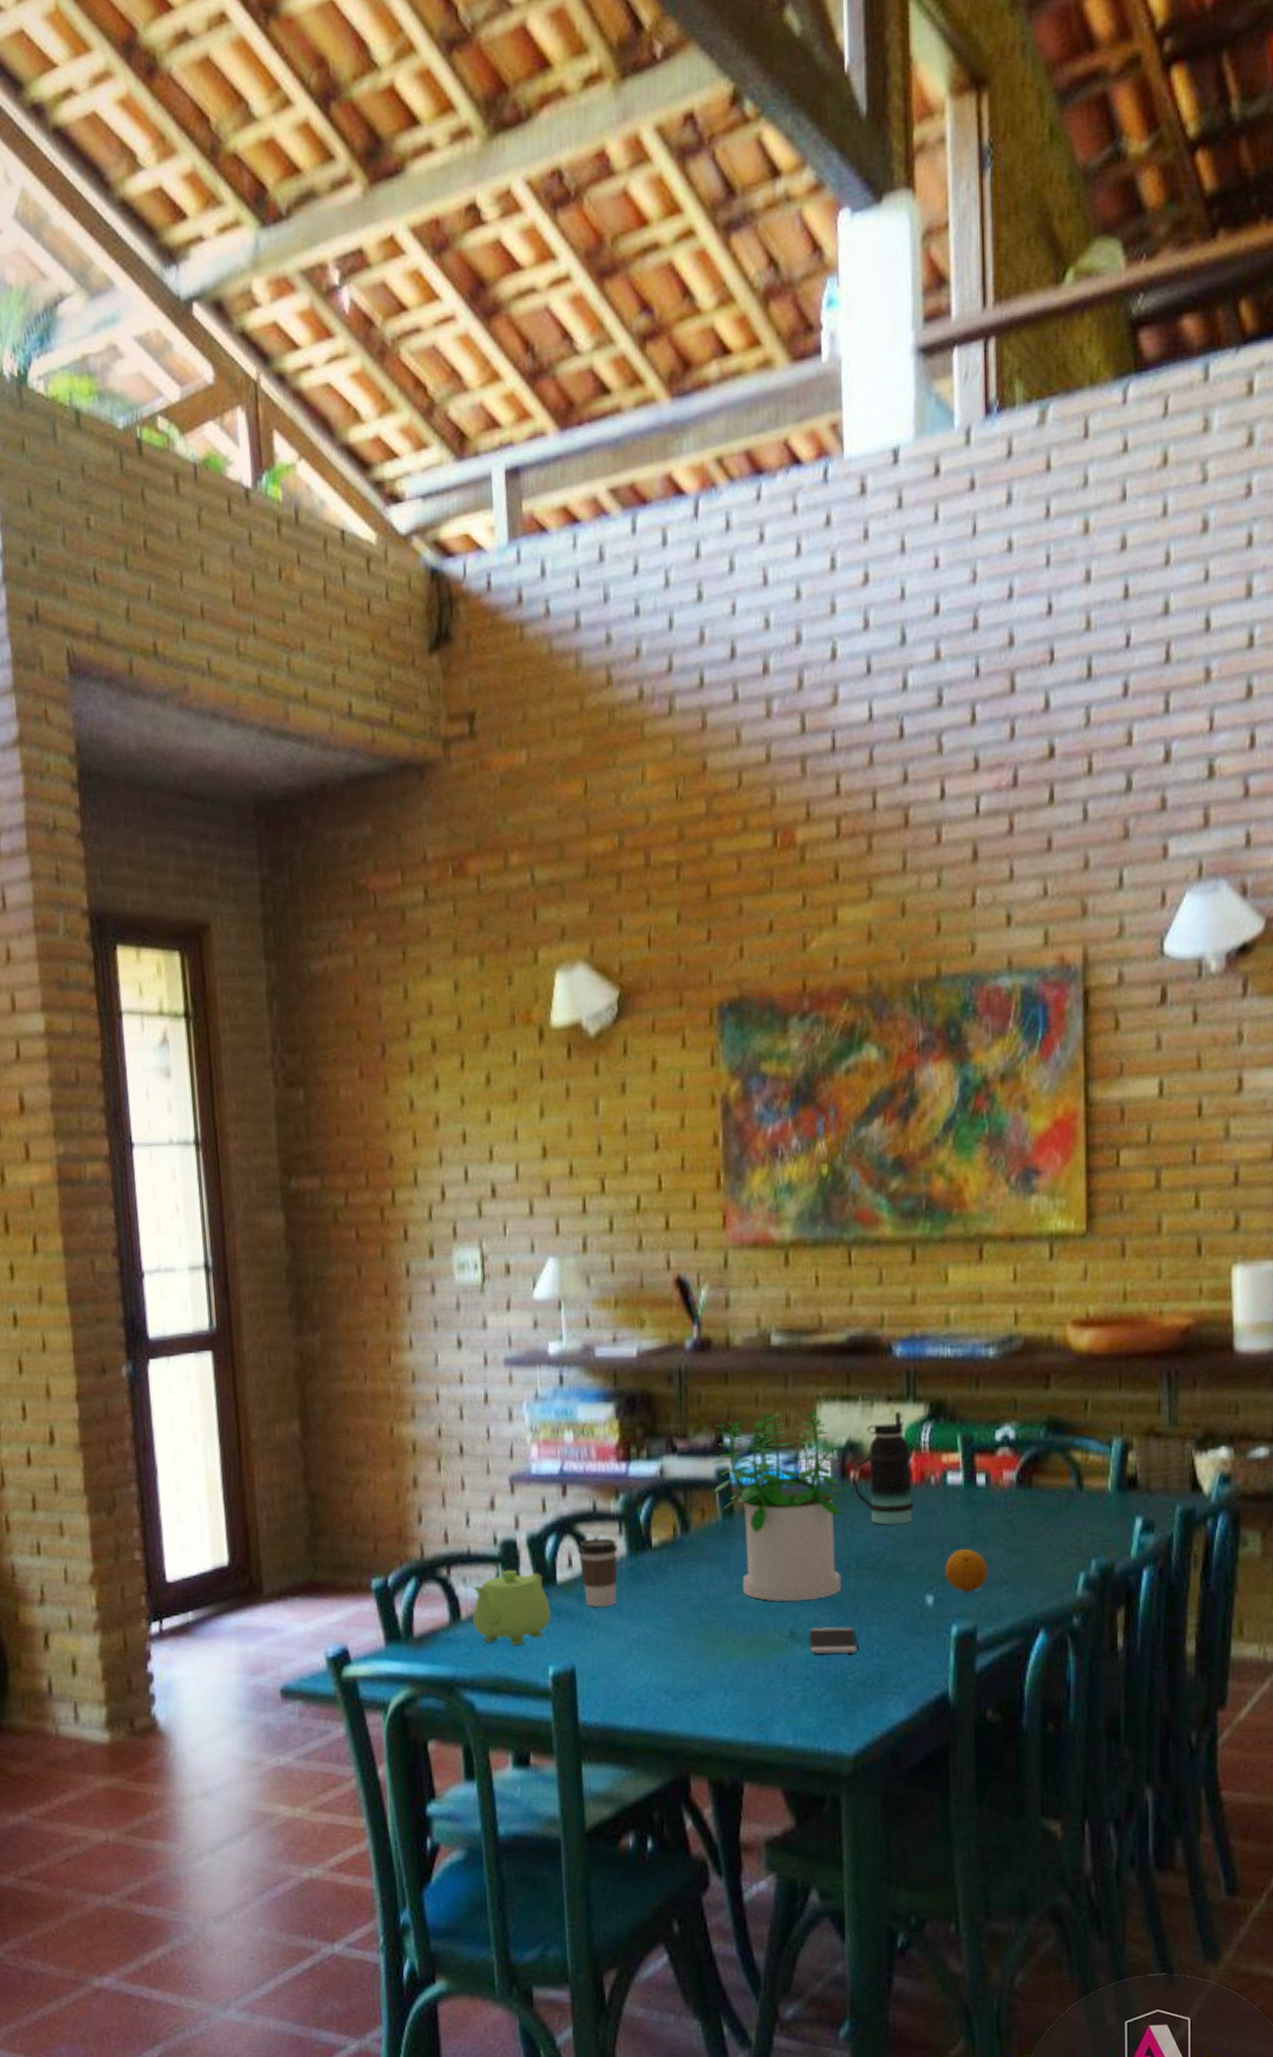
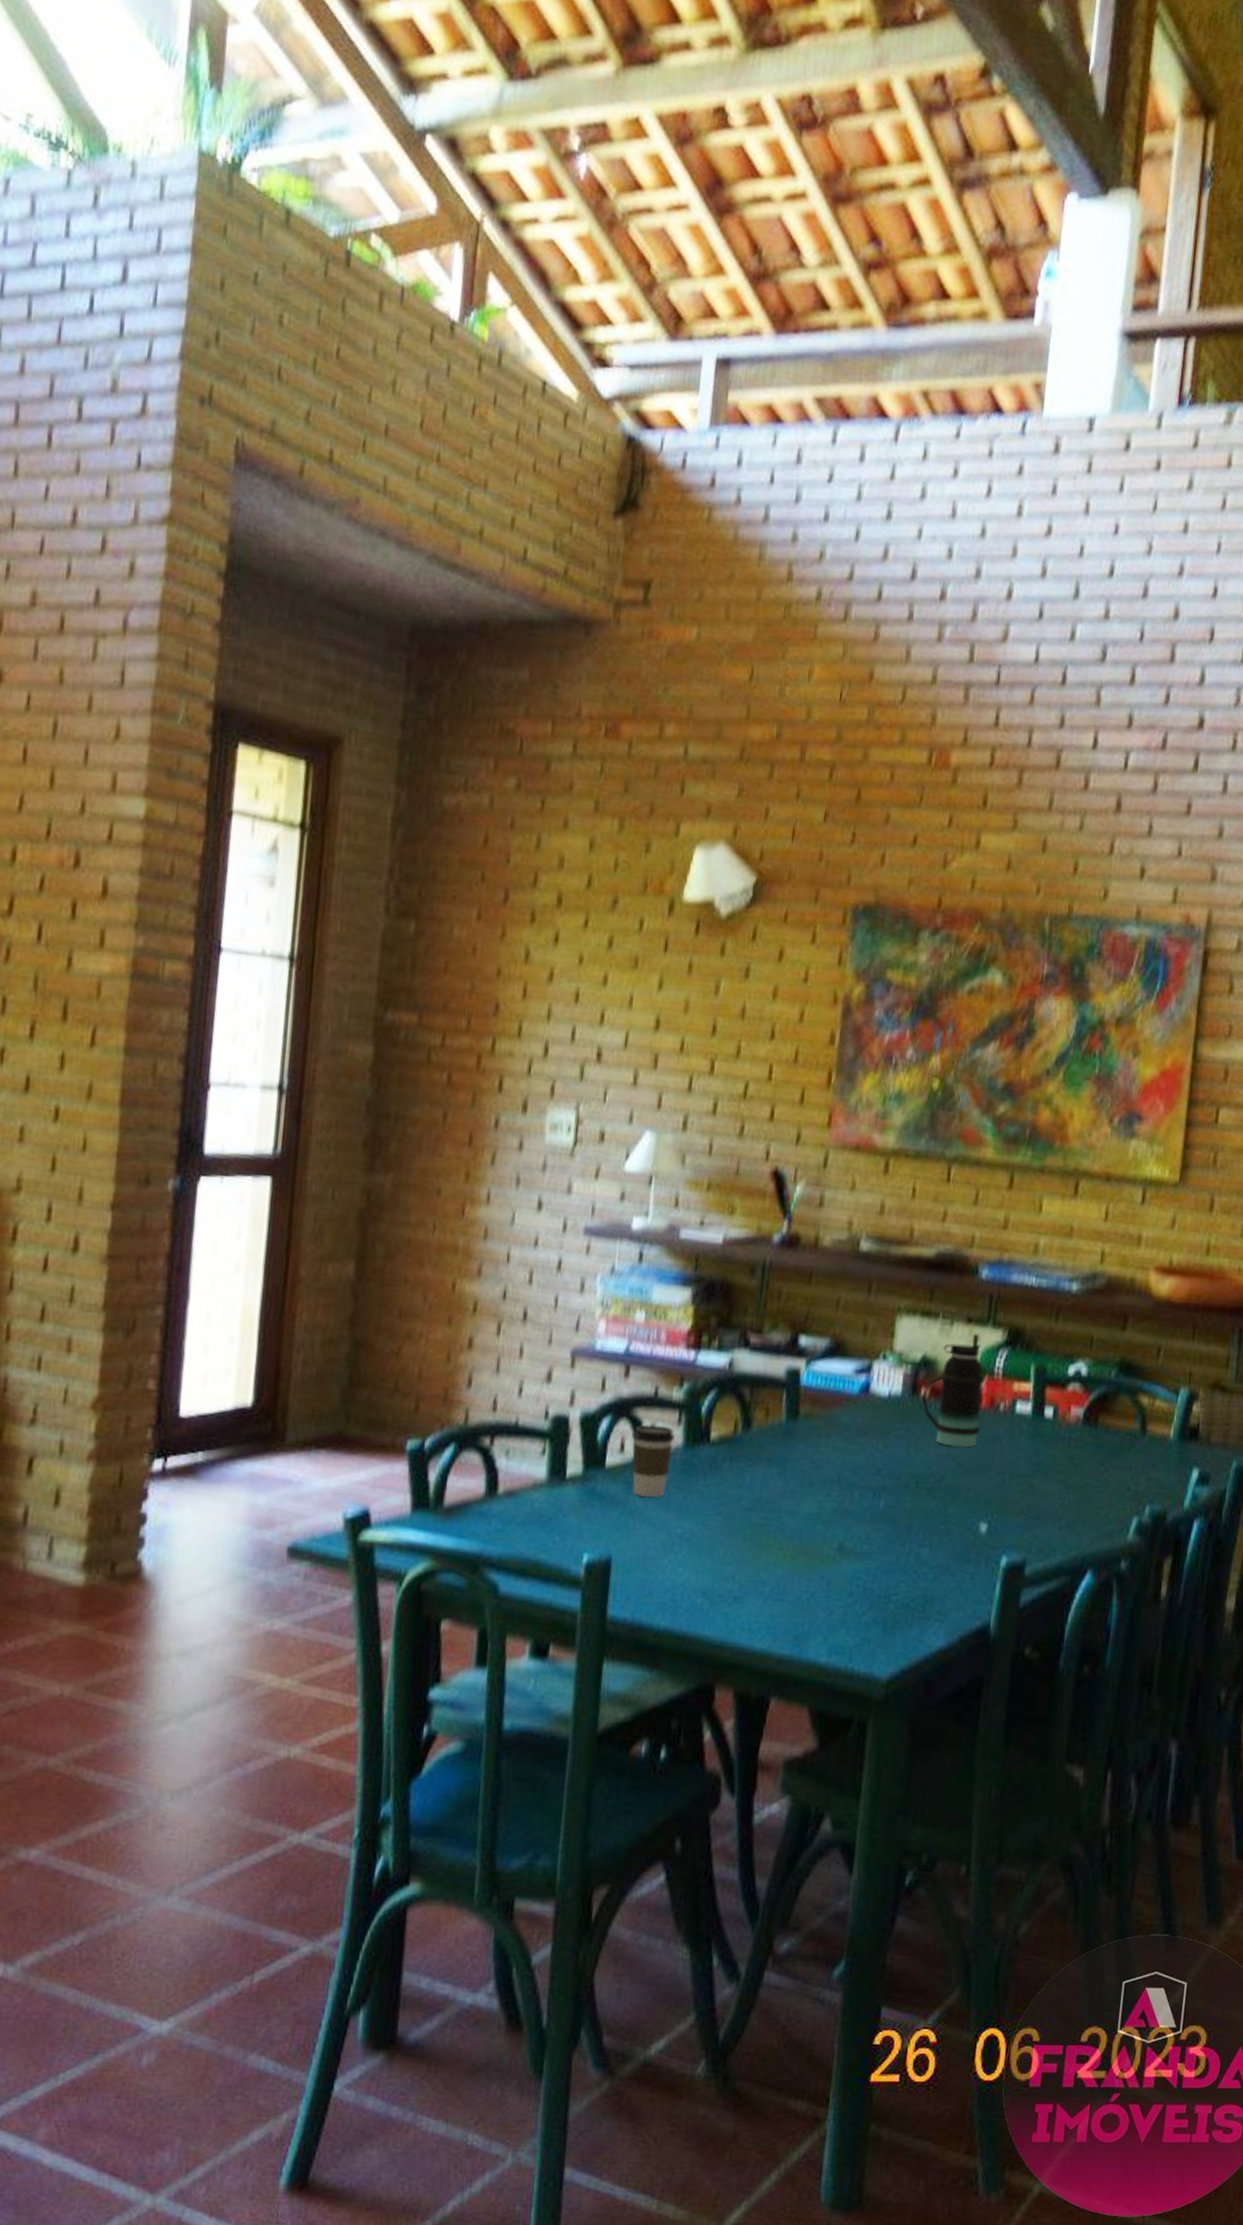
teapot: present [472,1569,551,1646] -> none [510,1446,595,1528]
potted plant: present [712,1411,842,1602] -> none [781,1317,912,1515]
smartphone: present [810,1627,857,1655] -> none [857,1543,905,1575]
fruit: present [944,1549,988,1593] -> none [1001,1480,1045,1525]

